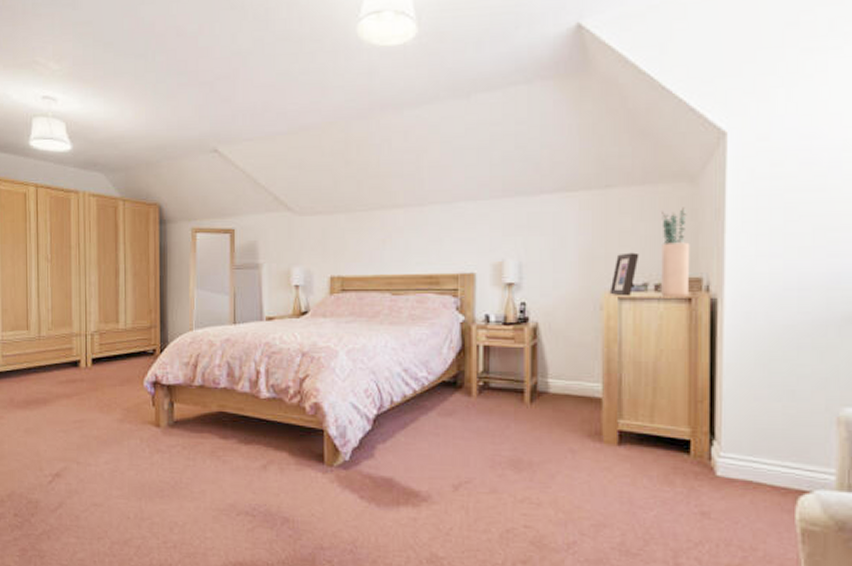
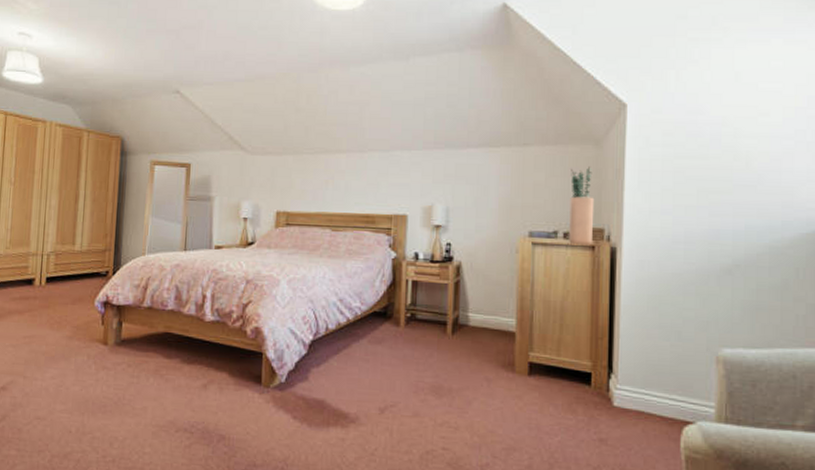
picture frame: present [609,252,639,297] -> none [524,203,551,242]

